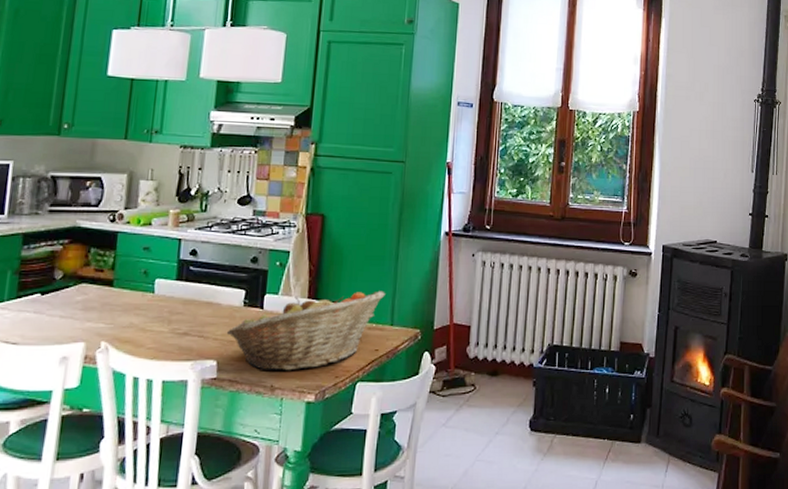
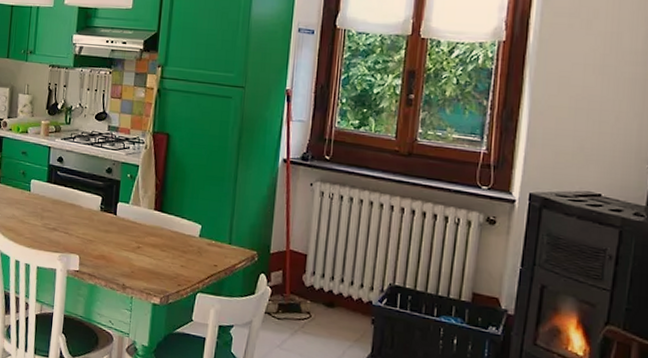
fruit basket: present [226,290,385,371] -> none [86,207,224,274]

